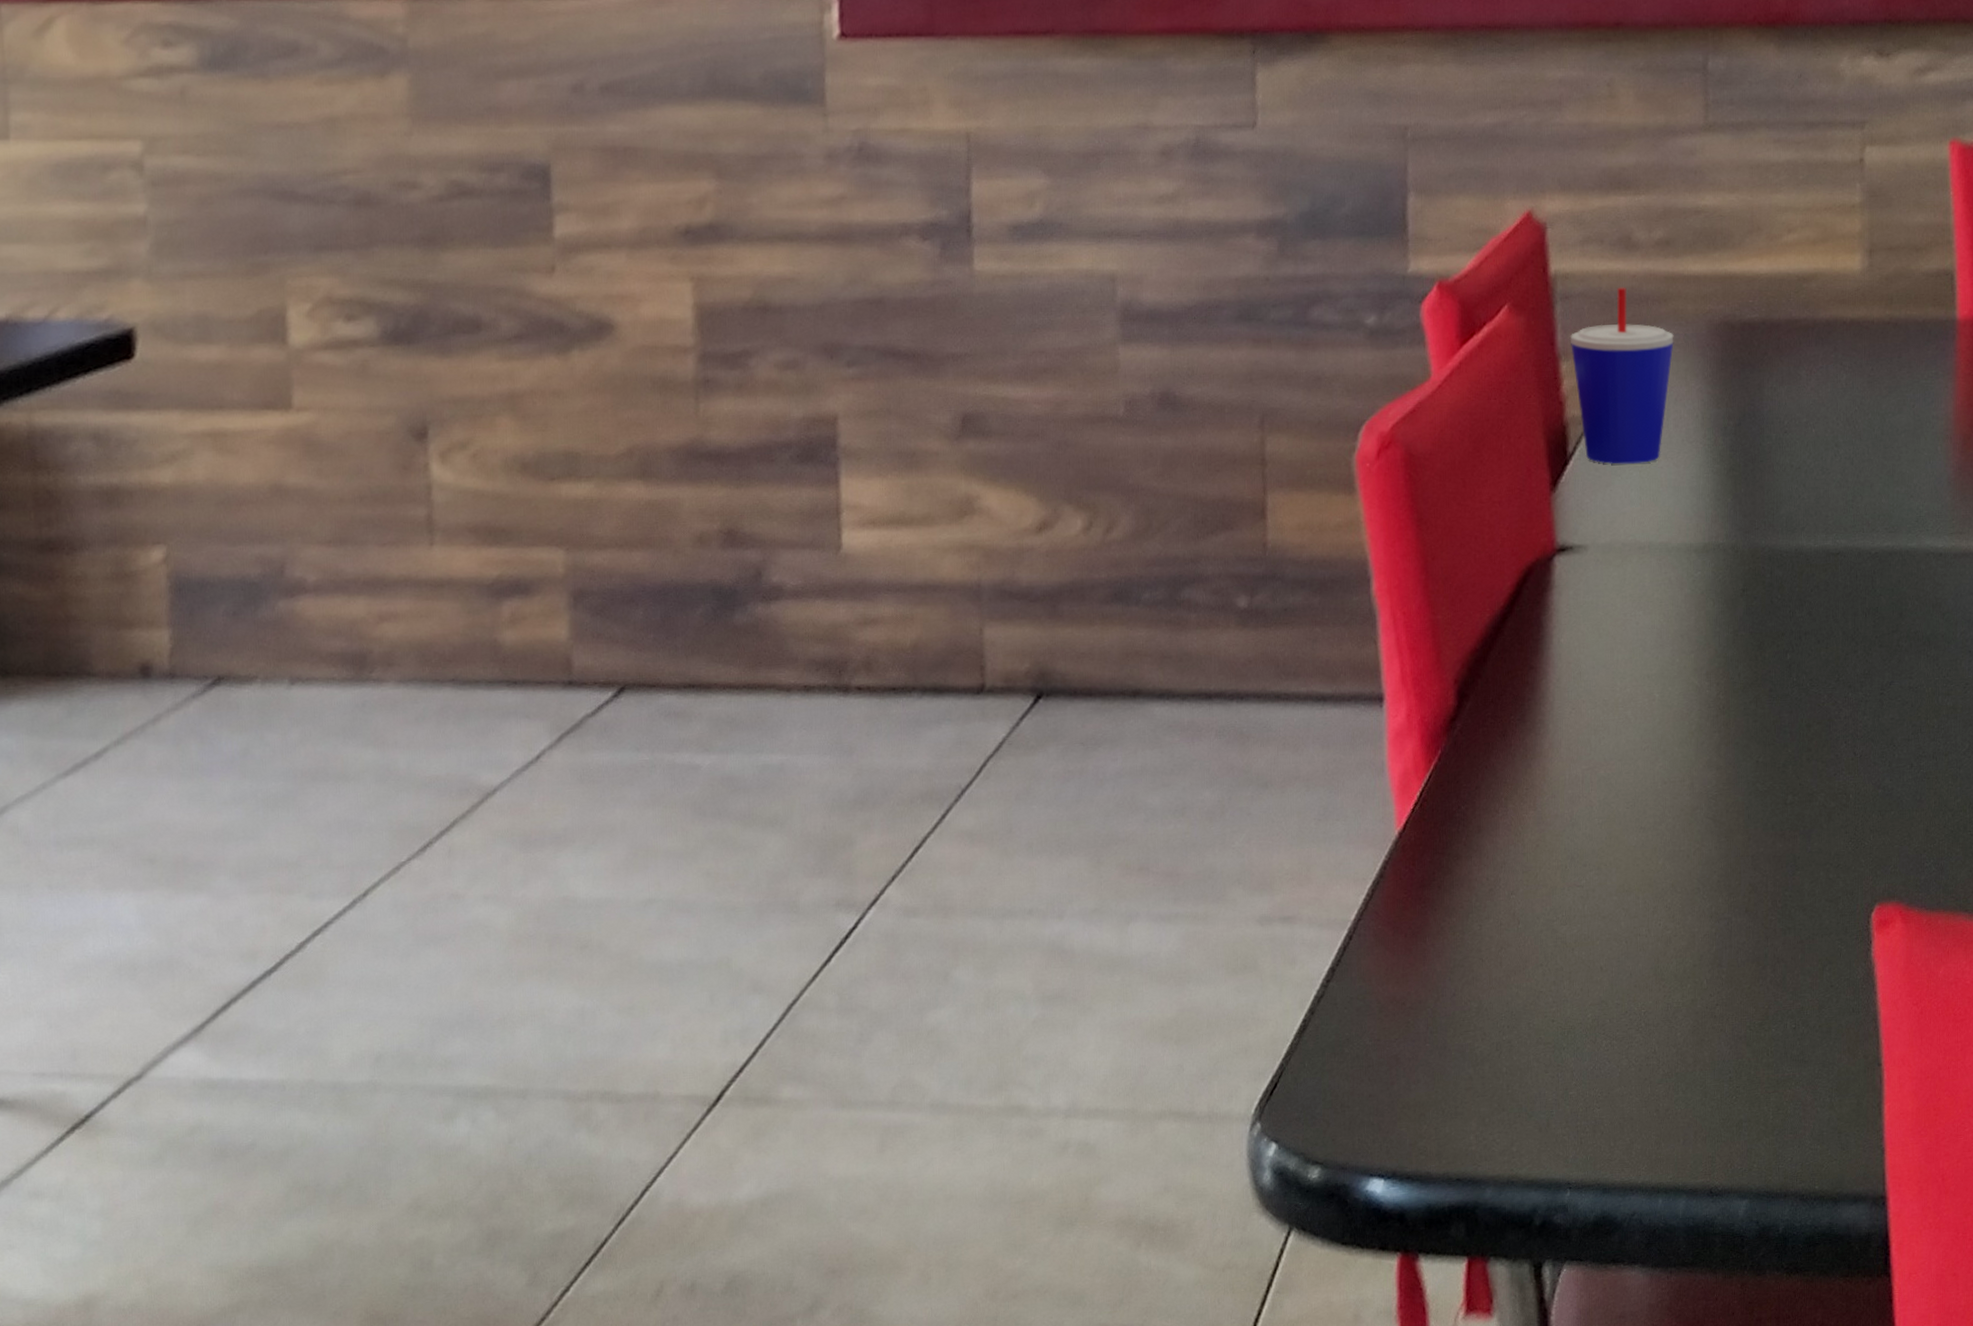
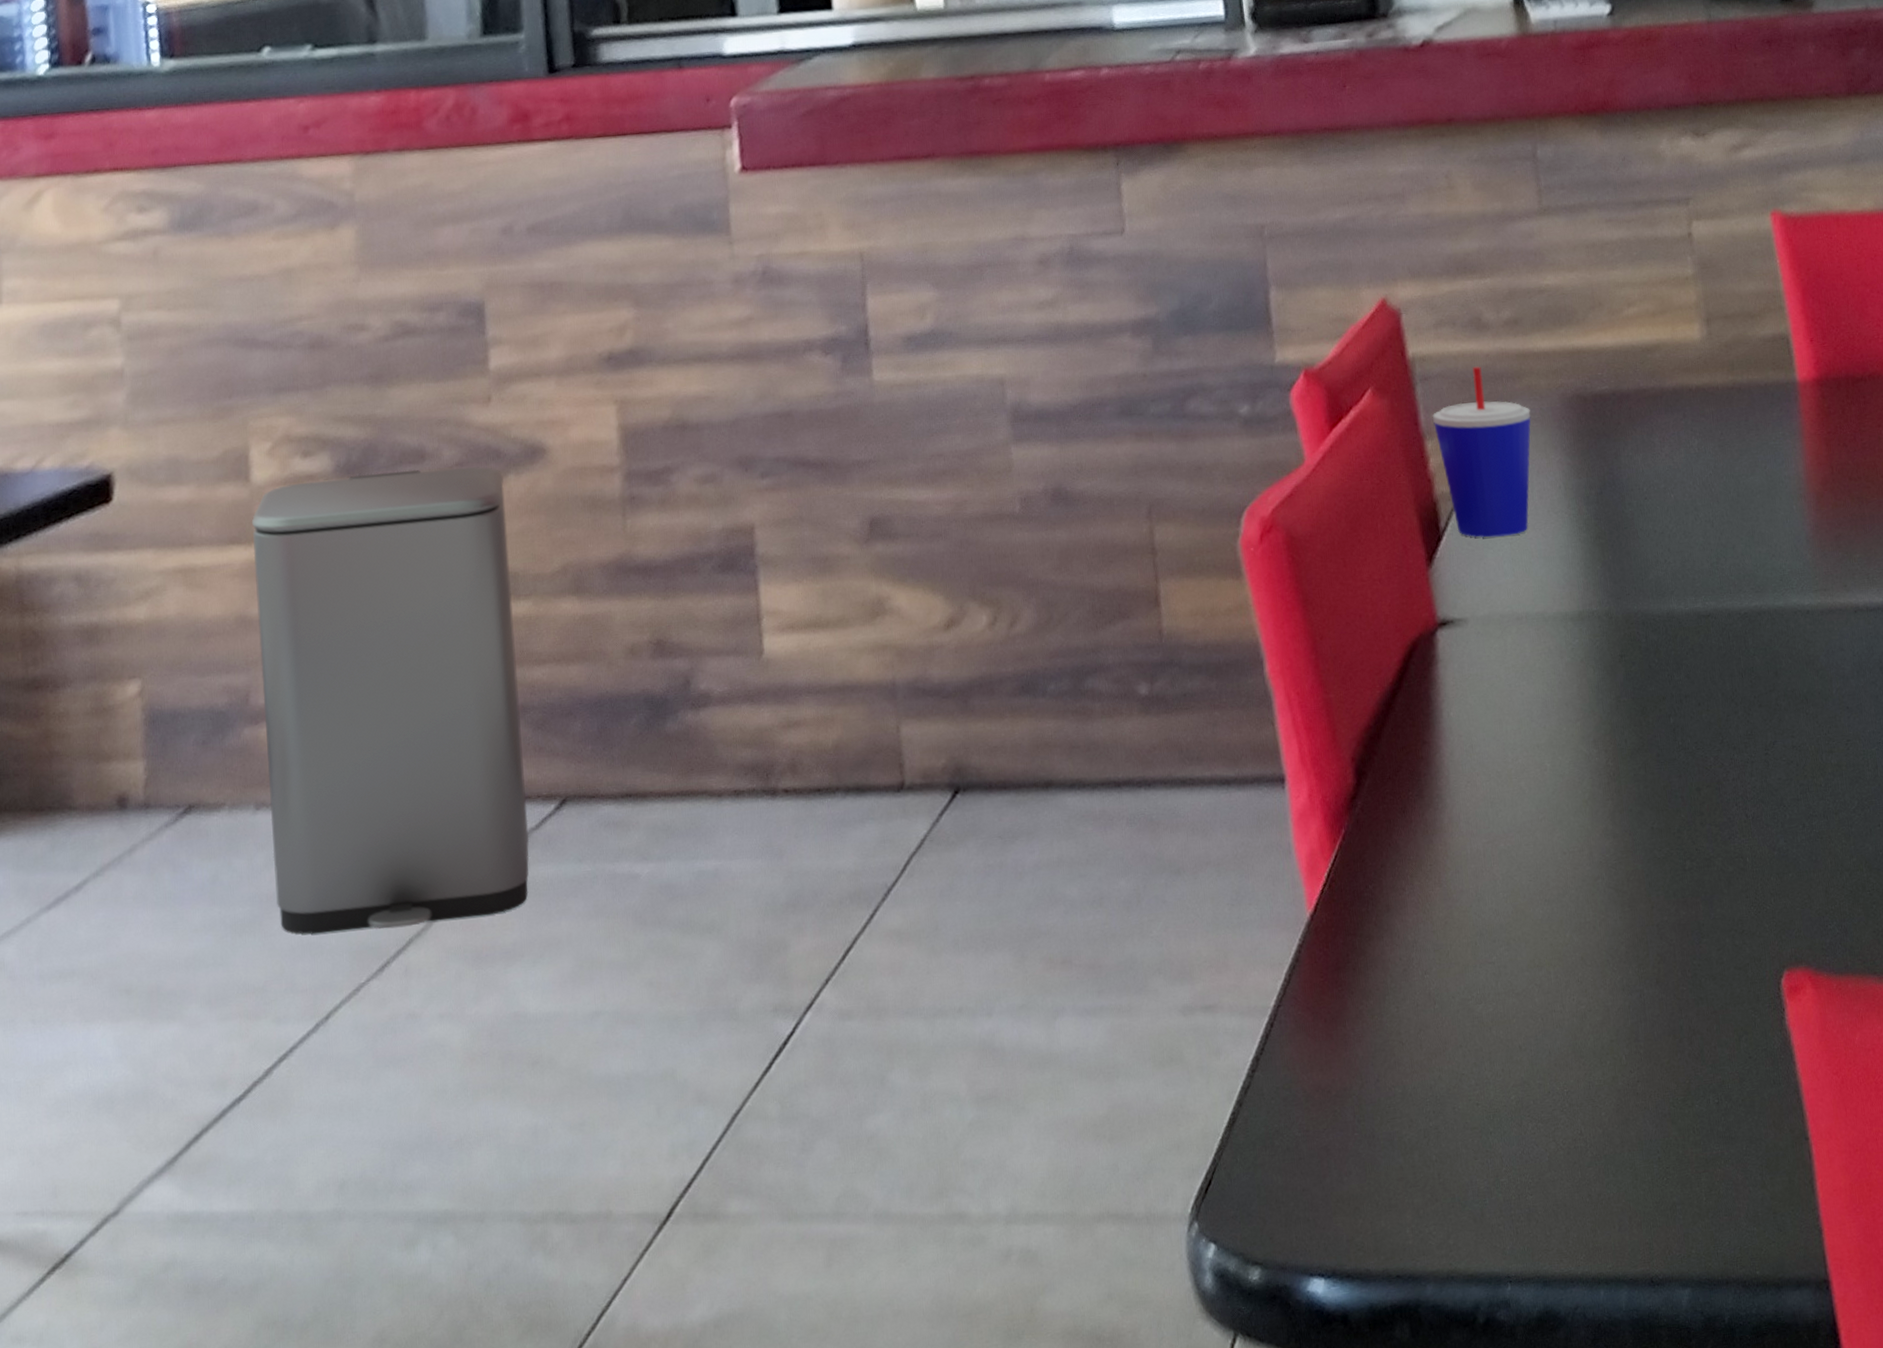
pedal bin: none [288,340,584,812] -> present [251,466,530,935]

